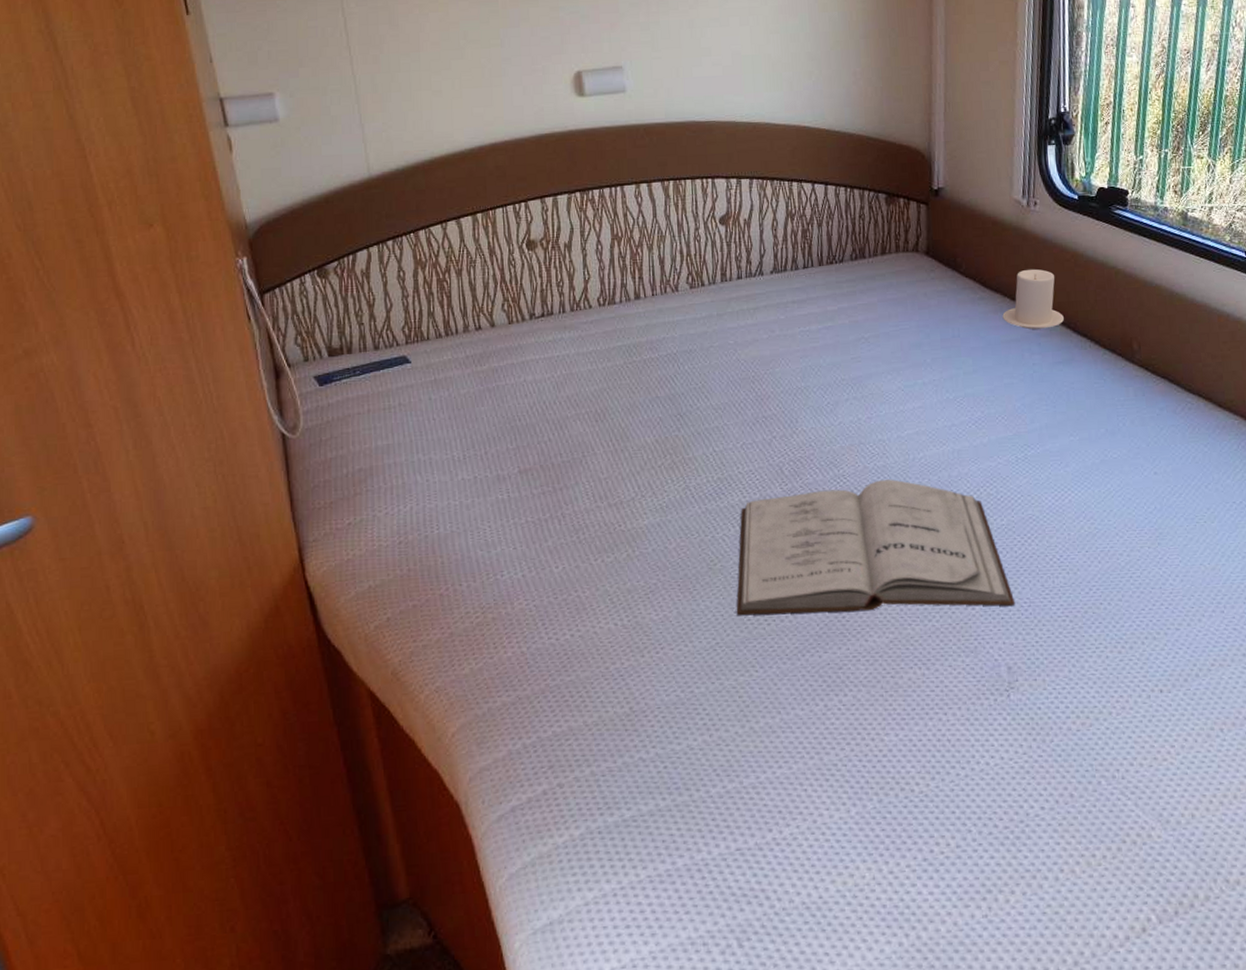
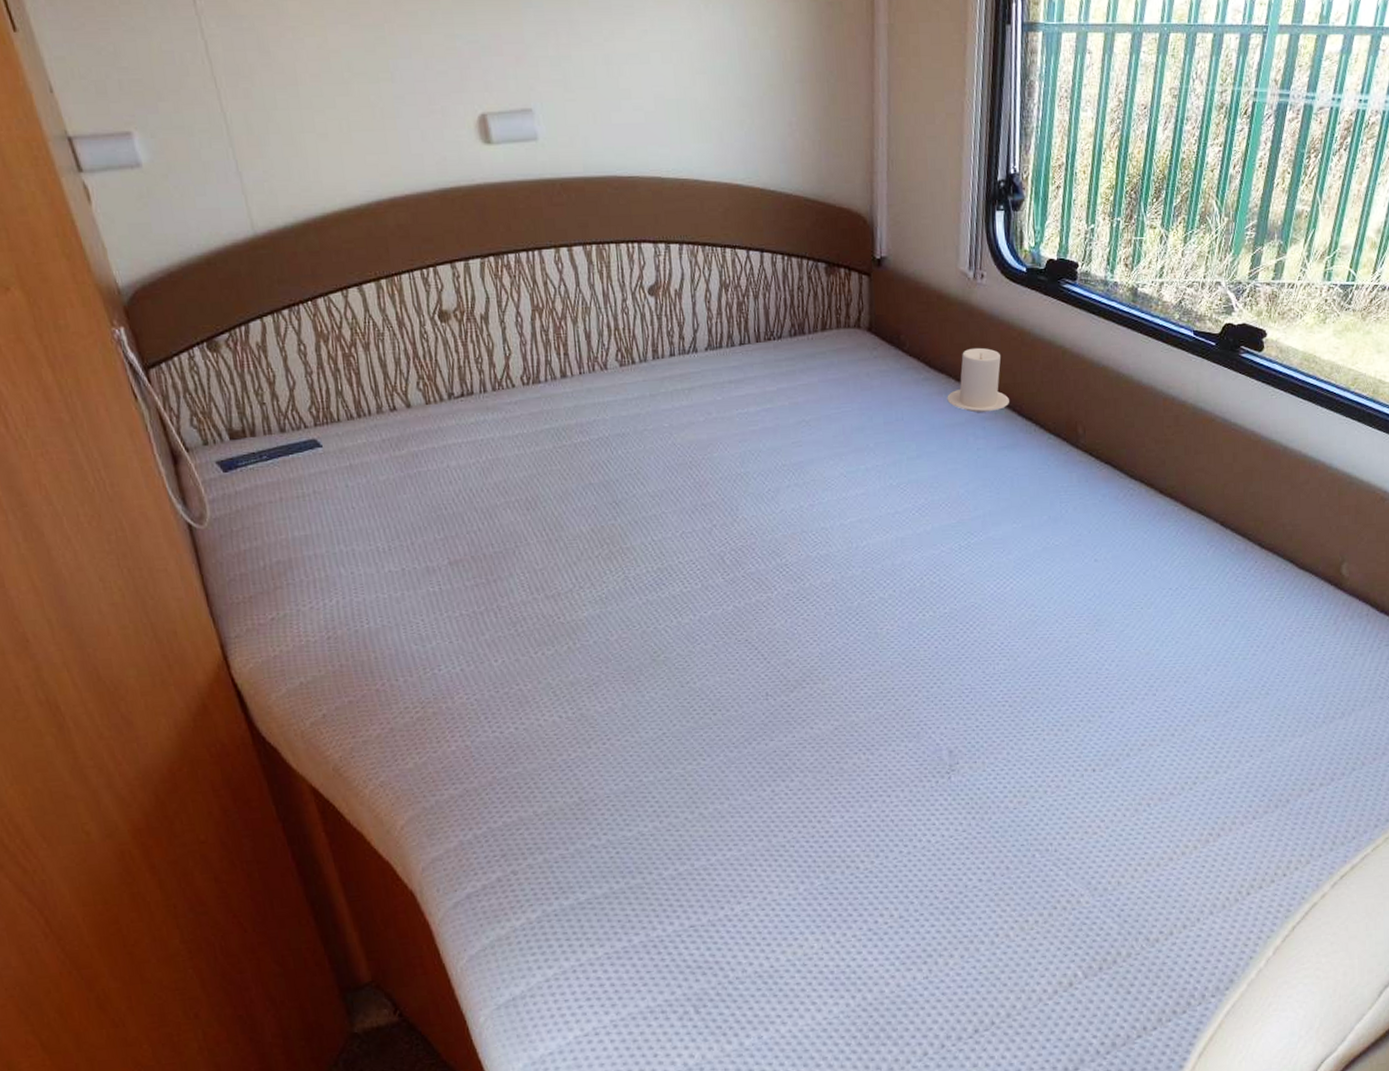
book: present [736,479,1016,615] -> none [681,568,957,706]

